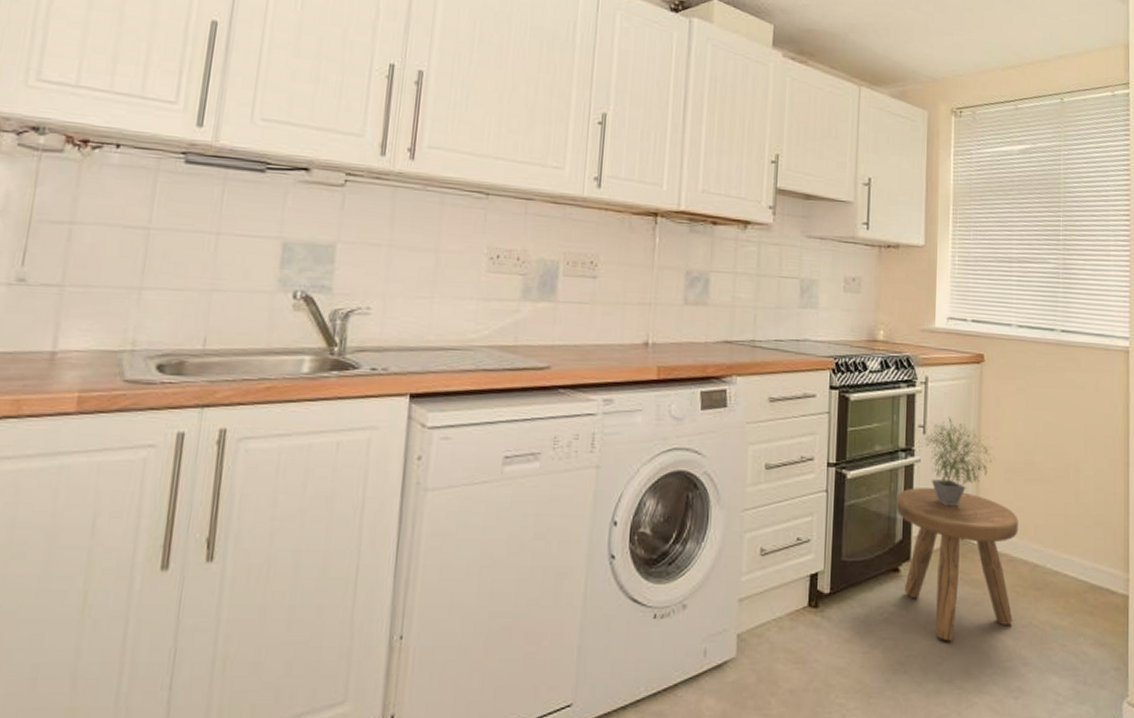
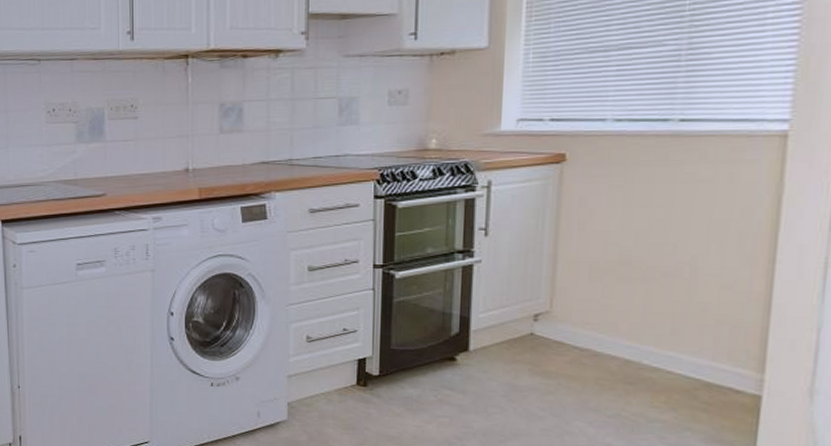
stool: present [896,488,1019,642] -> none [452,286,607,424]
potted plant: present [921,416,998,506] -> none [482,218,582,304]

